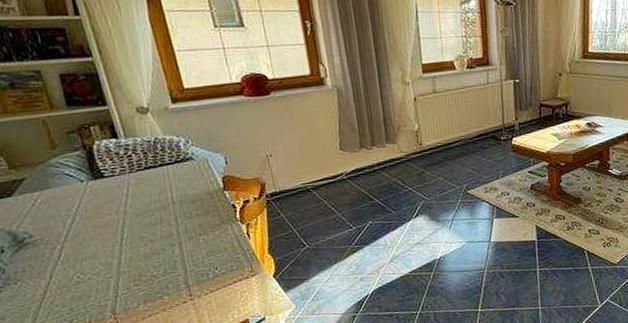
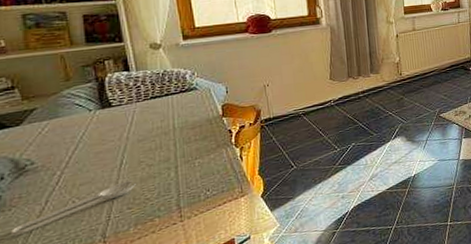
tongs: none [19,256,140,310] -> present [10,180,136,237]

